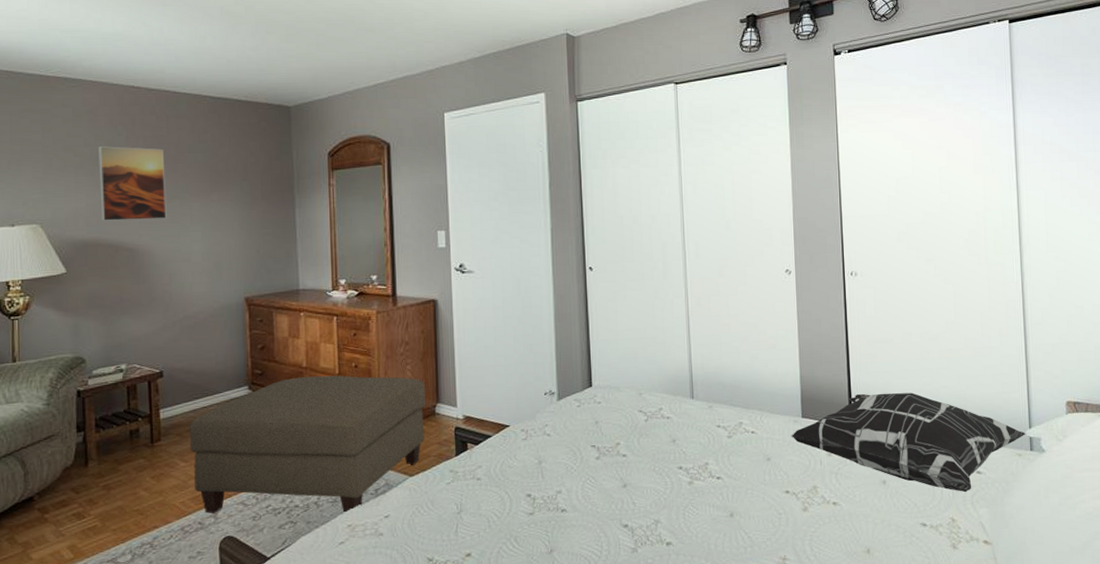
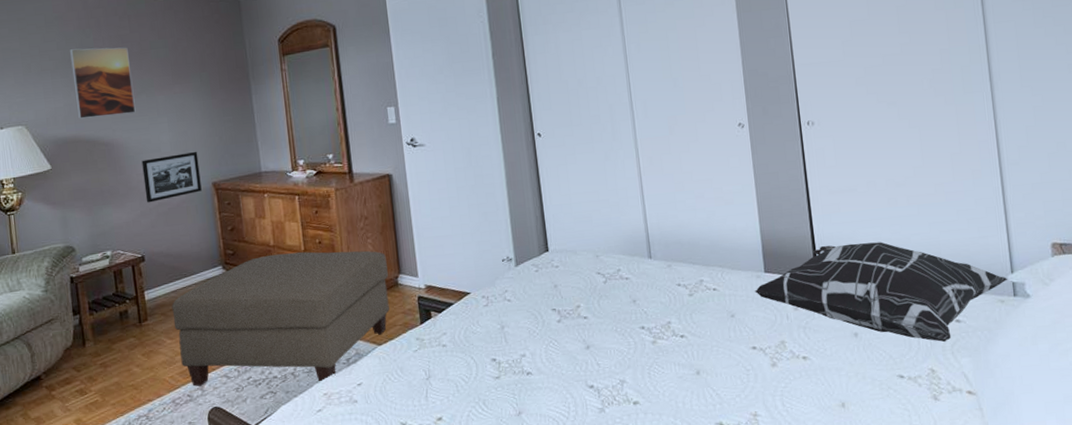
picture frame: none [169,264,233,315] -> present [141,152,202,203]

